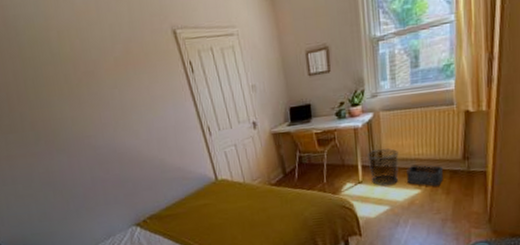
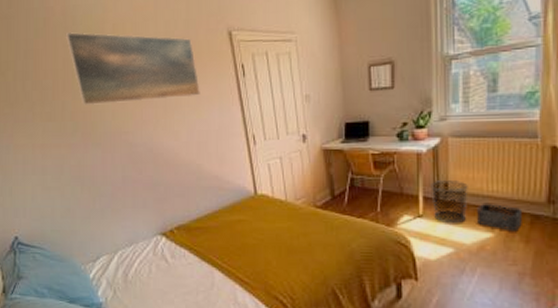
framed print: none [10,39,154,115] -> present [65,31,200,106]

